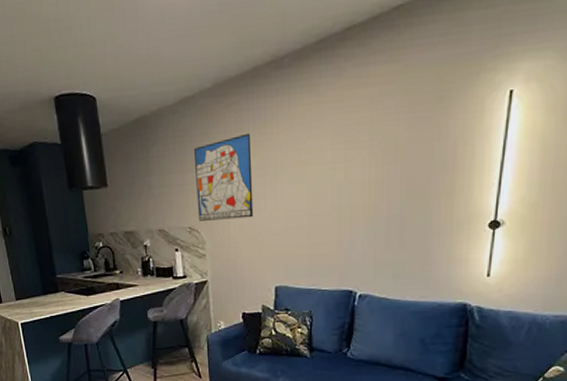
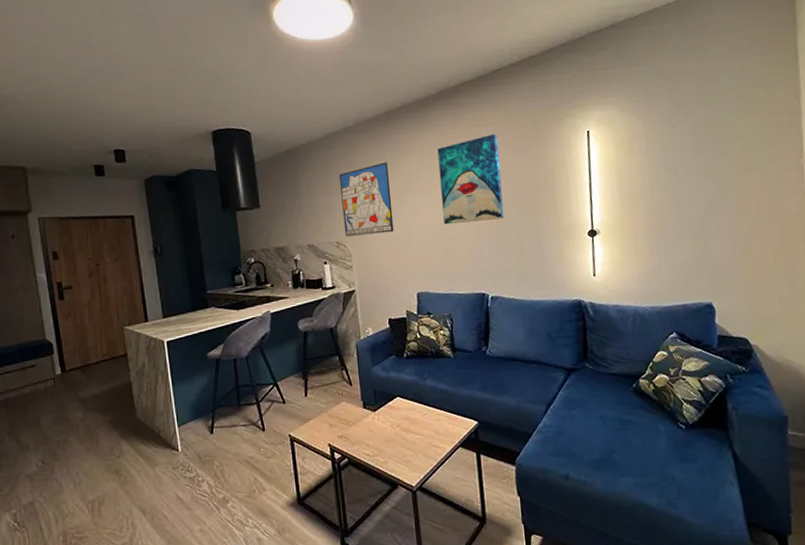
wall art: none [311,95,389,211] -> present [437,133,504,225]

